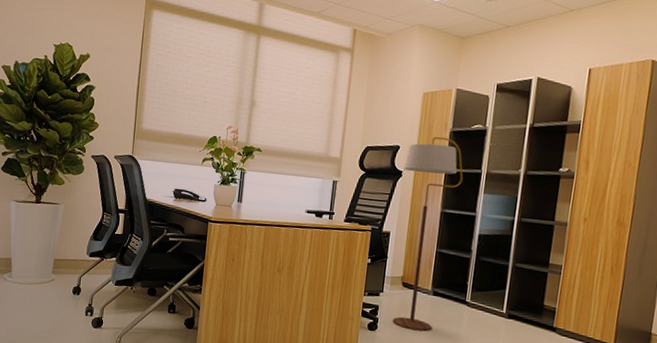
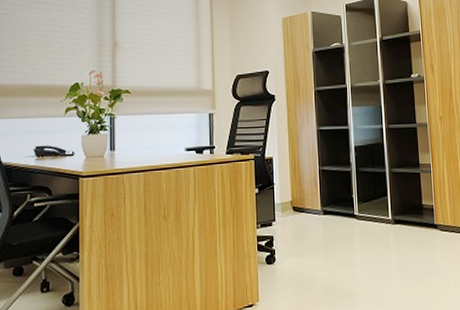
floor lamp: present [392,137,463,331] -> none [275,59,331,255]

